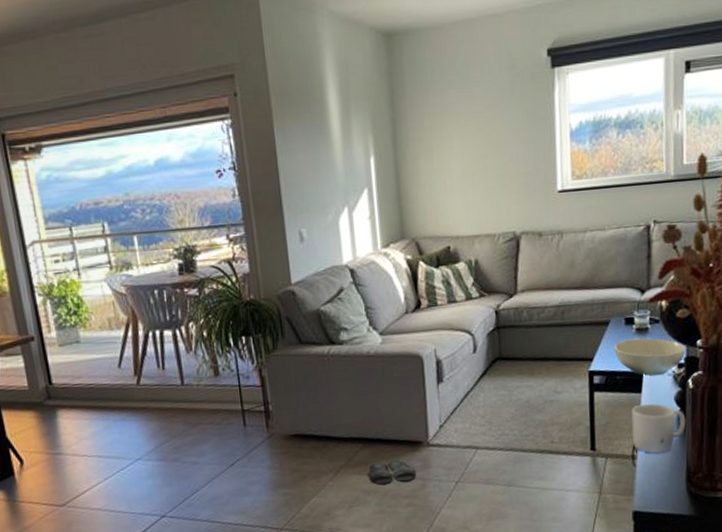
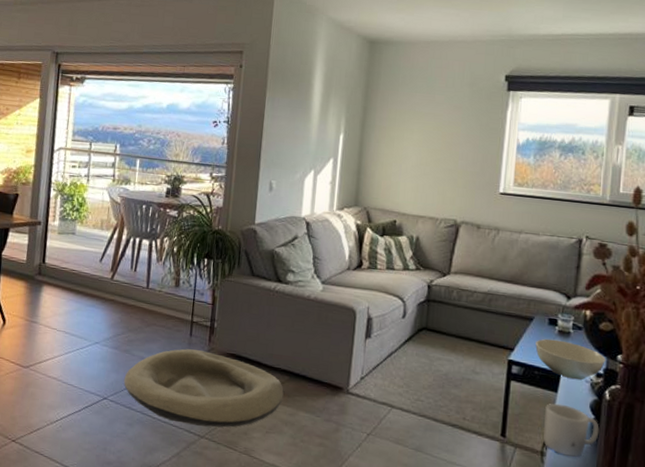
dog bed: none [179,439,361,522] -> present [123,348,284,428]
slippers: present [366,459,417,486] -> none [287,397,333,422]

